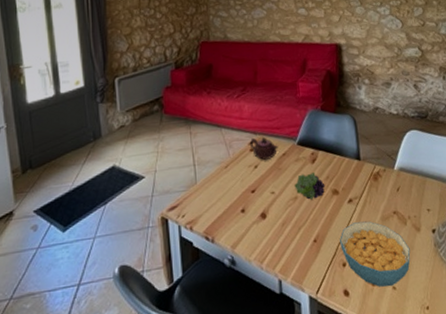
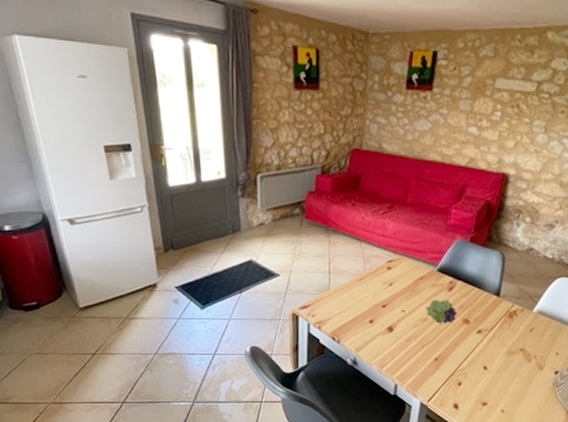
teapot: present [250,136,278,160] -> none [389,256,417,280]
cereal bowl: present [340,221,411,287] -> none [460,351,528,410]

